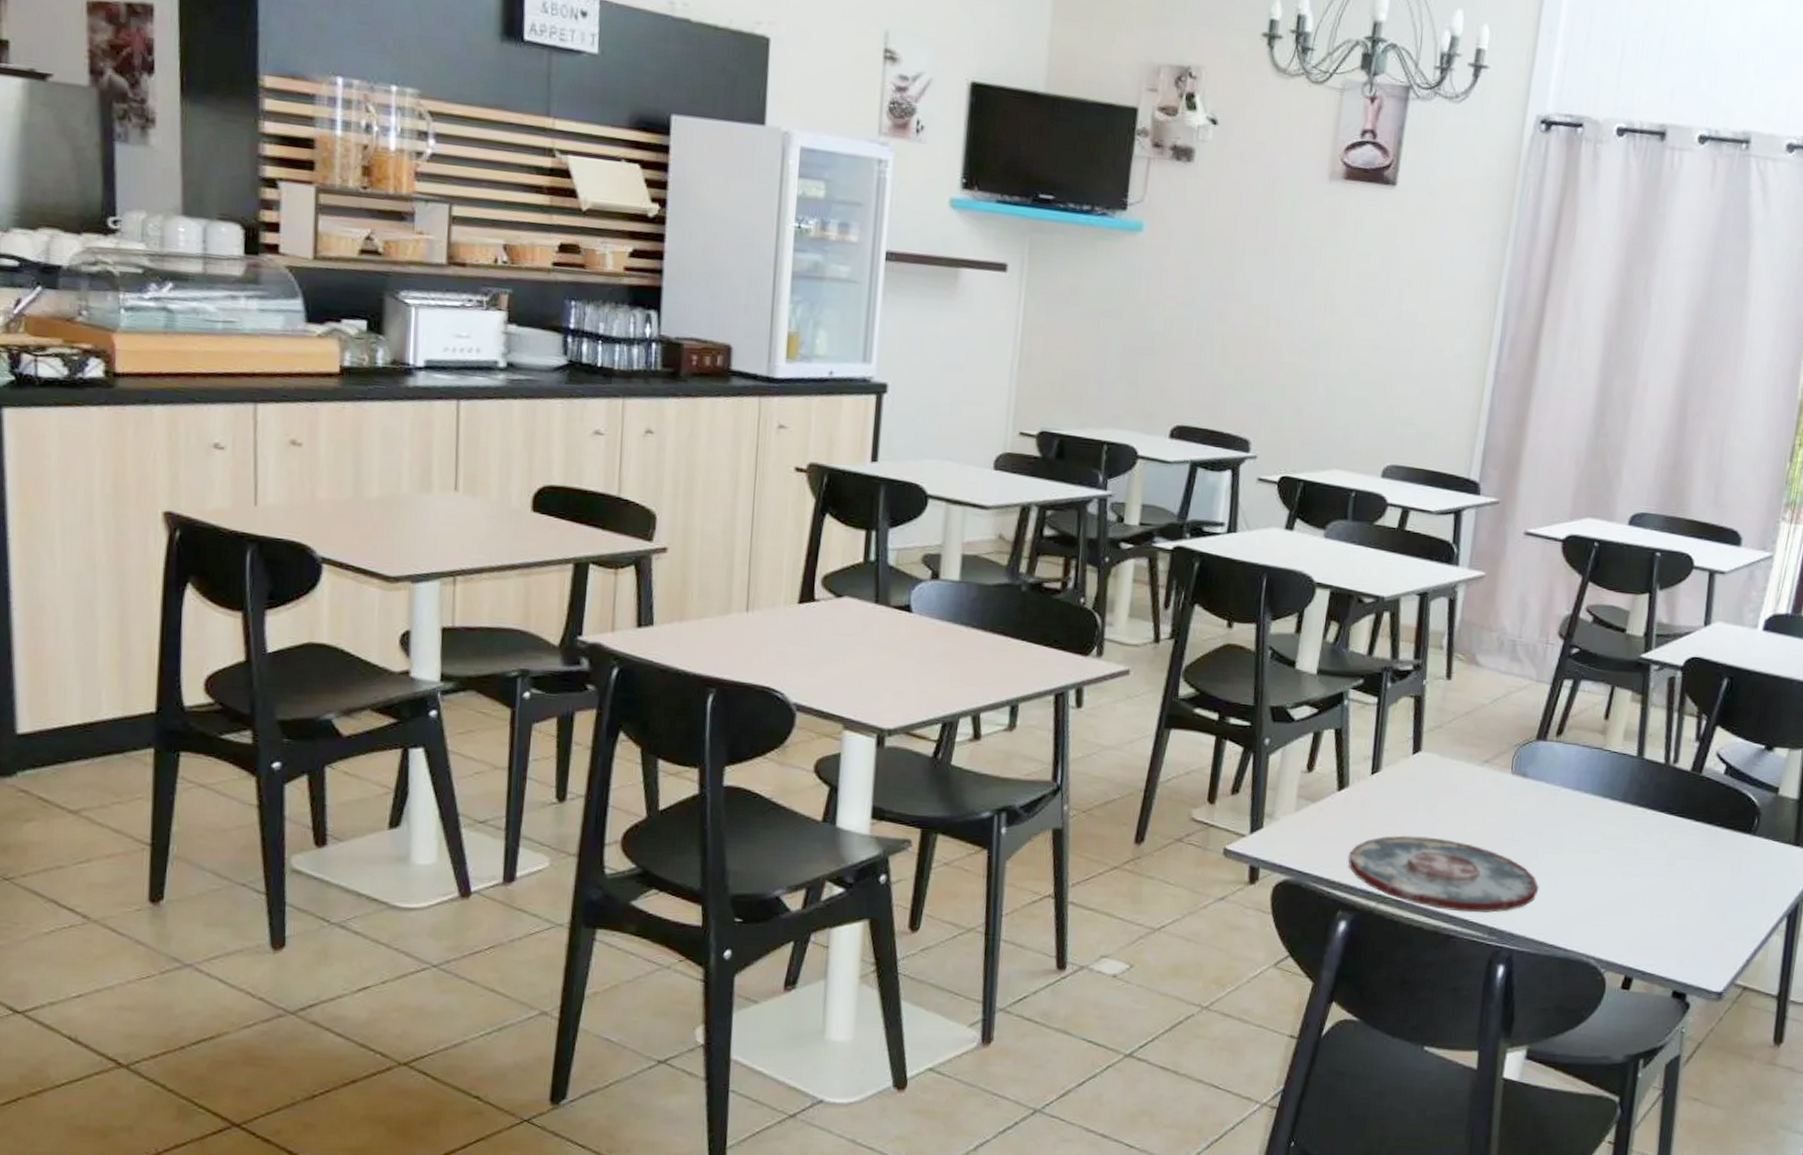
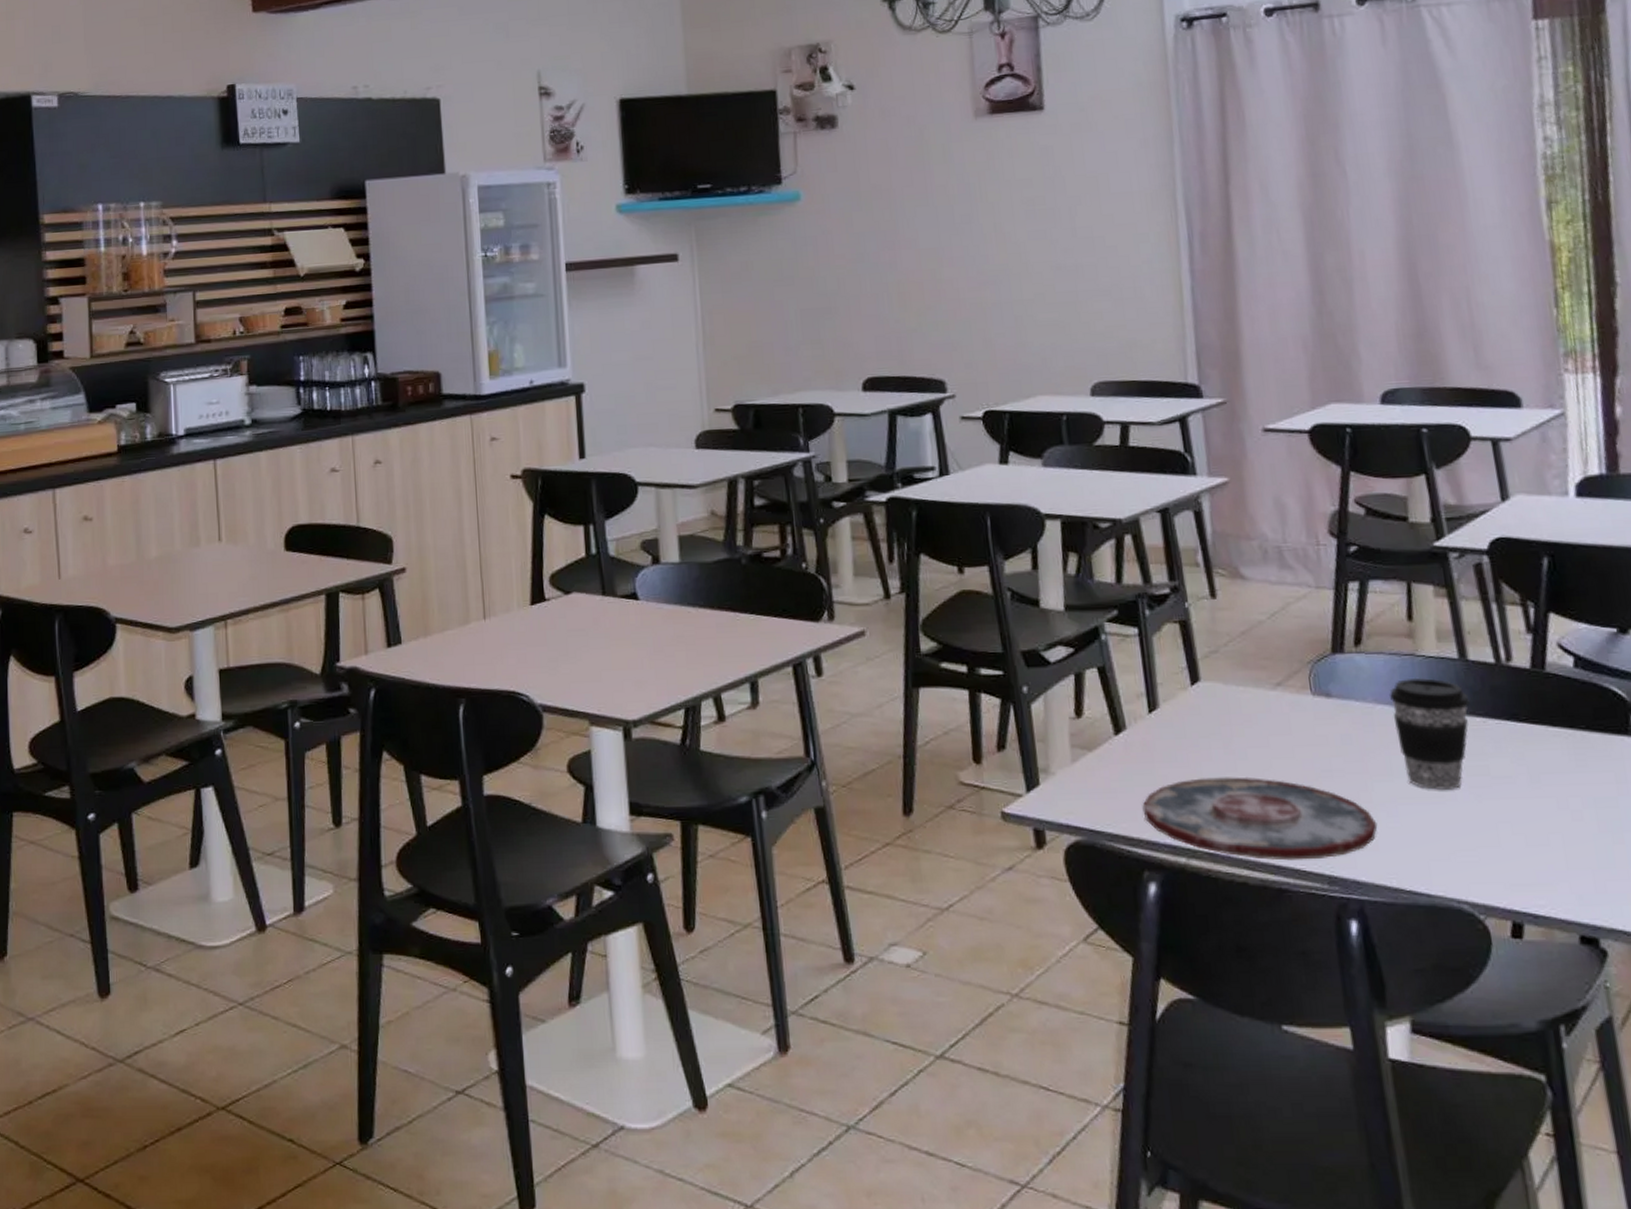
coffee cup: none [1572,768,1637,865] -> present [1388,677,1470,790]

